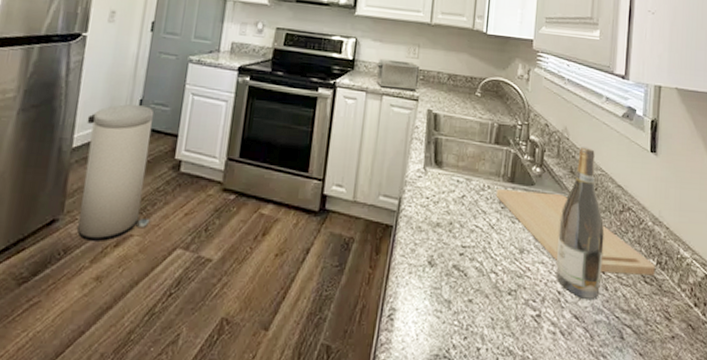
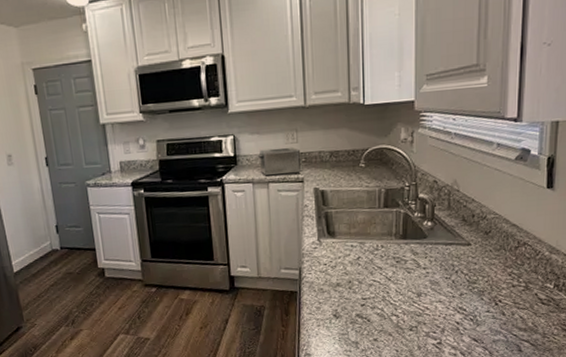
pedal bin: present [76,104,154,241] -> none [18,230,93,338]
cutting board: present [496,189,655,276] -> none [390,241,552,302]
wine bottle: present [556,146,605,299] -> none [454,195,500,325]

